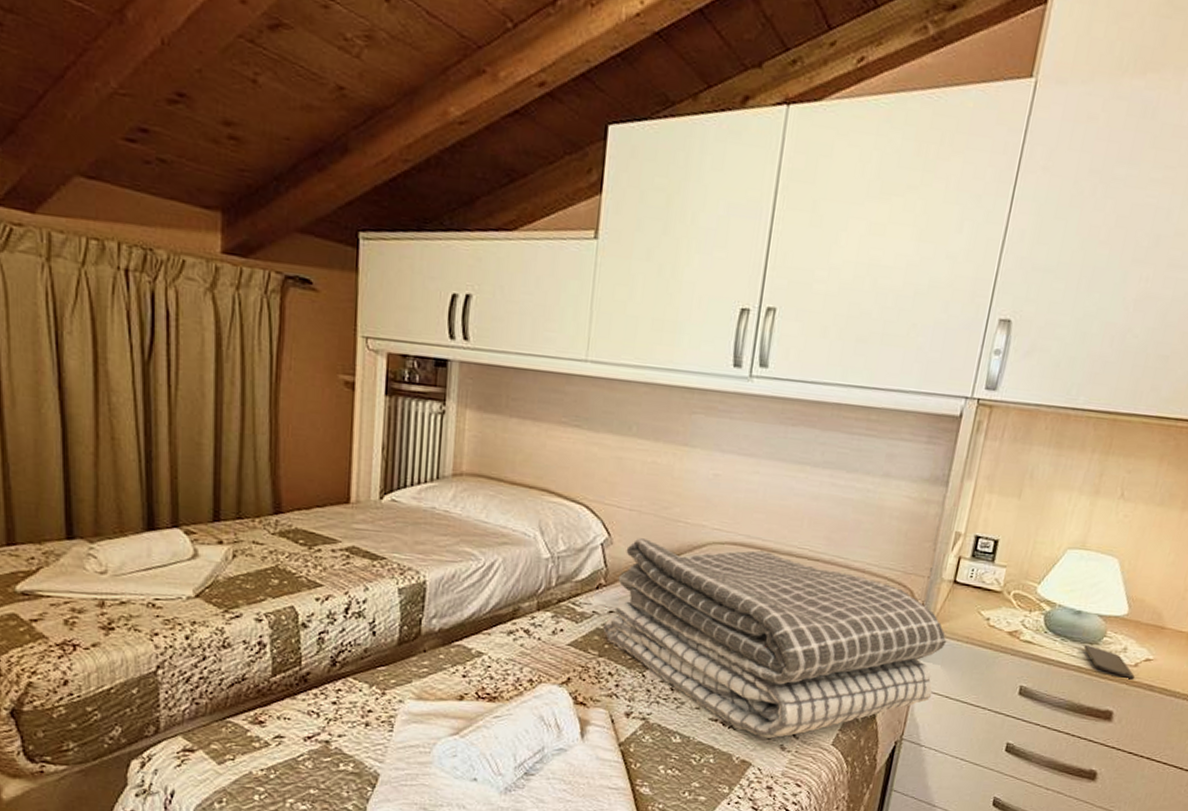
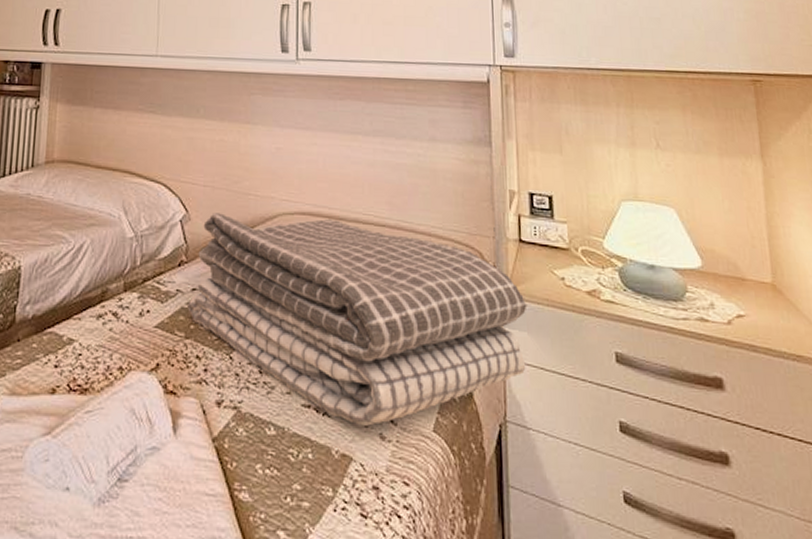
smartphone: present [1083,645,1135,680] -> none [668,302,733,340]

